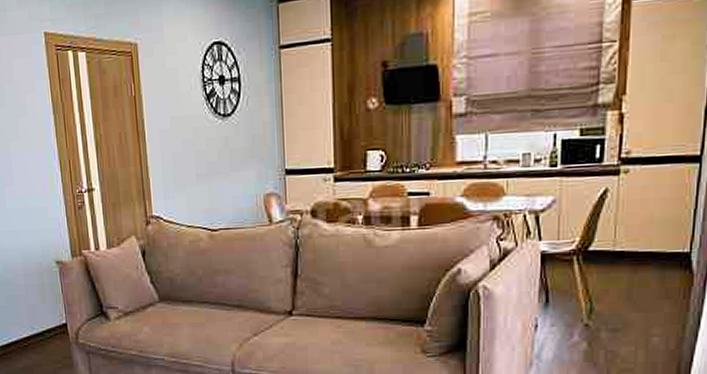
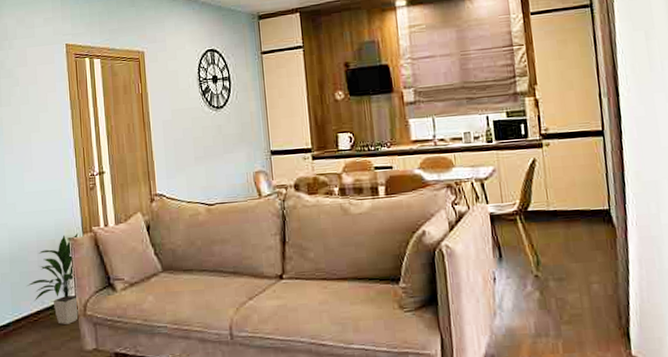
indoor plant: none [15,255,71,351] -> present [27,232,79,324]

